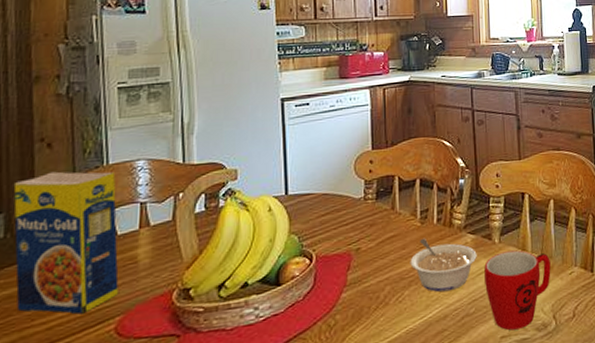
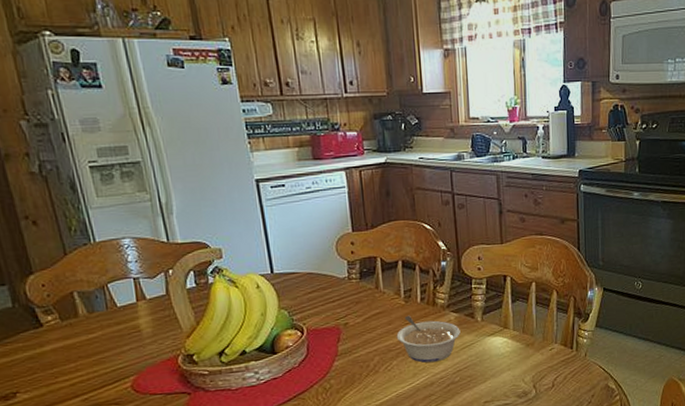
legume: present [13,171,119,315] -> none [9,248,128,374]
mug: present [484,250,551,331] -> none [467,327,532,397]

